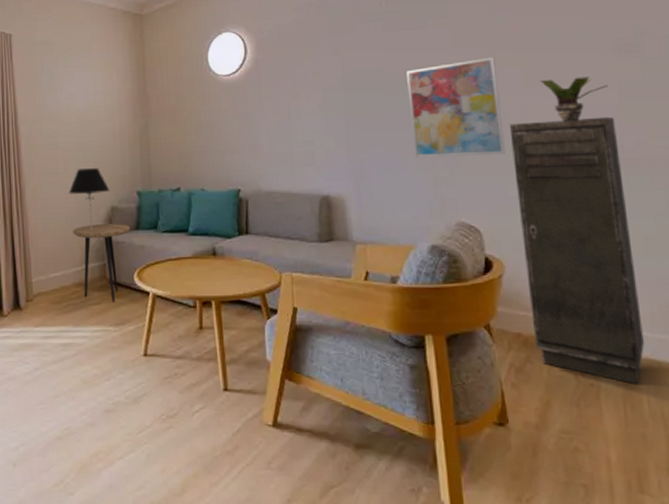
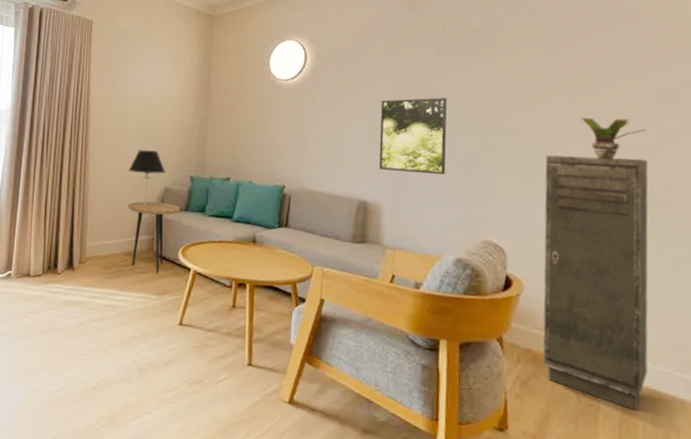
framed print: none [330,75,408,160] -> present [379,97,447,175]
wall art: present [406,56,505,158] -> none [452,90,540,183]

